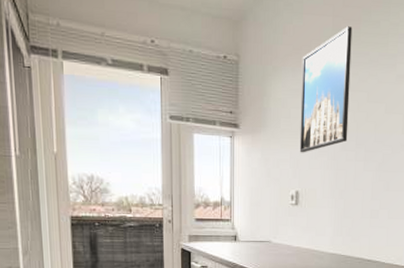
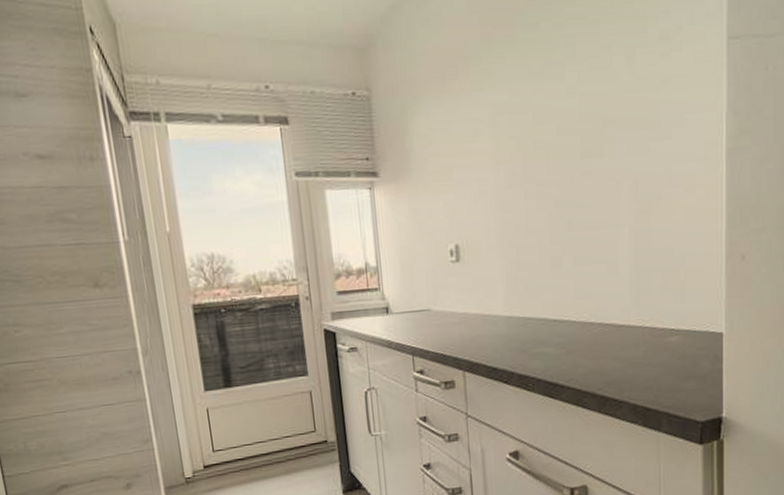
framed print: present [299,26,353,153] -> none [446,35,513,198]

